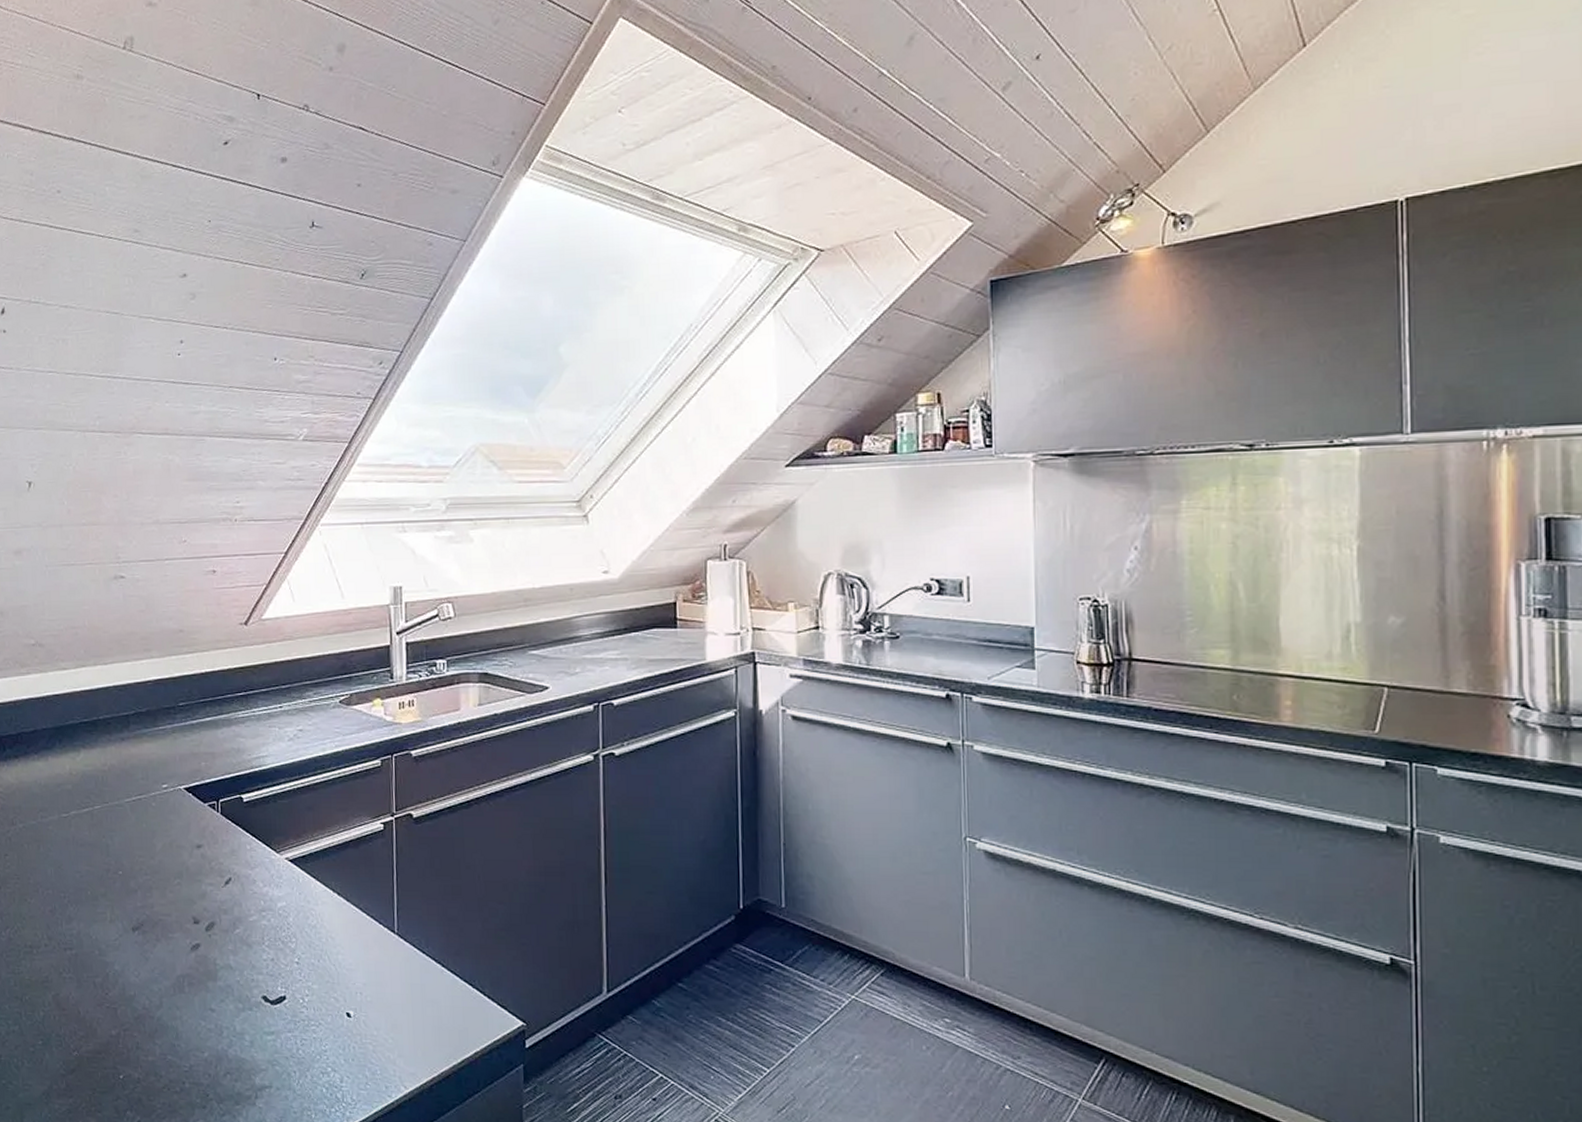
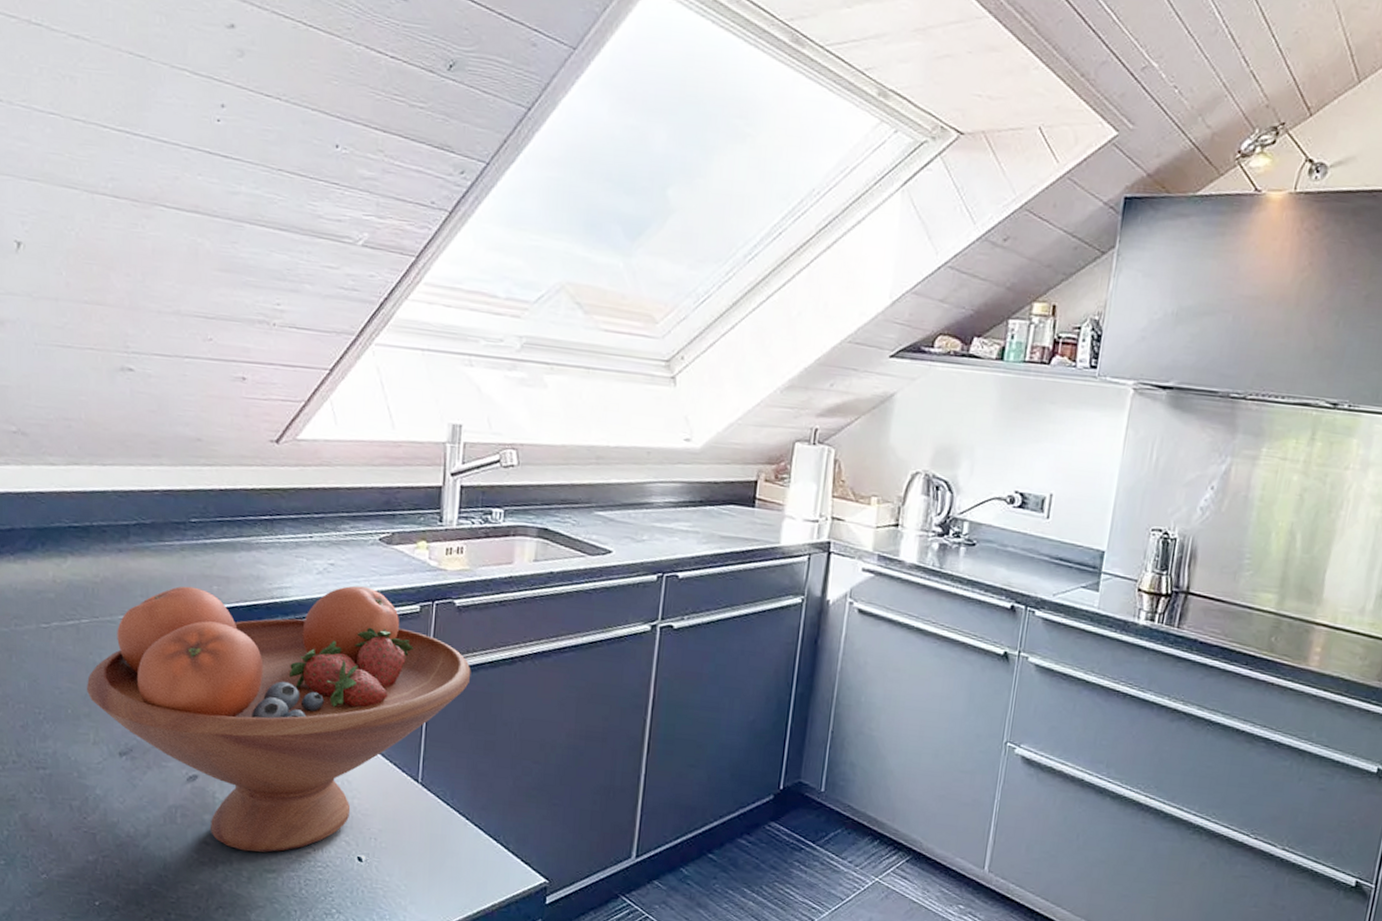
fruit bowl: none [101,748,433,1015] -> present [86,585,471,853]

